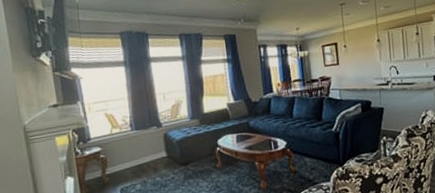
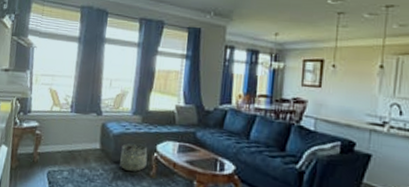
basket: none [186,143,212,169] -> present [120,143,148,172]

